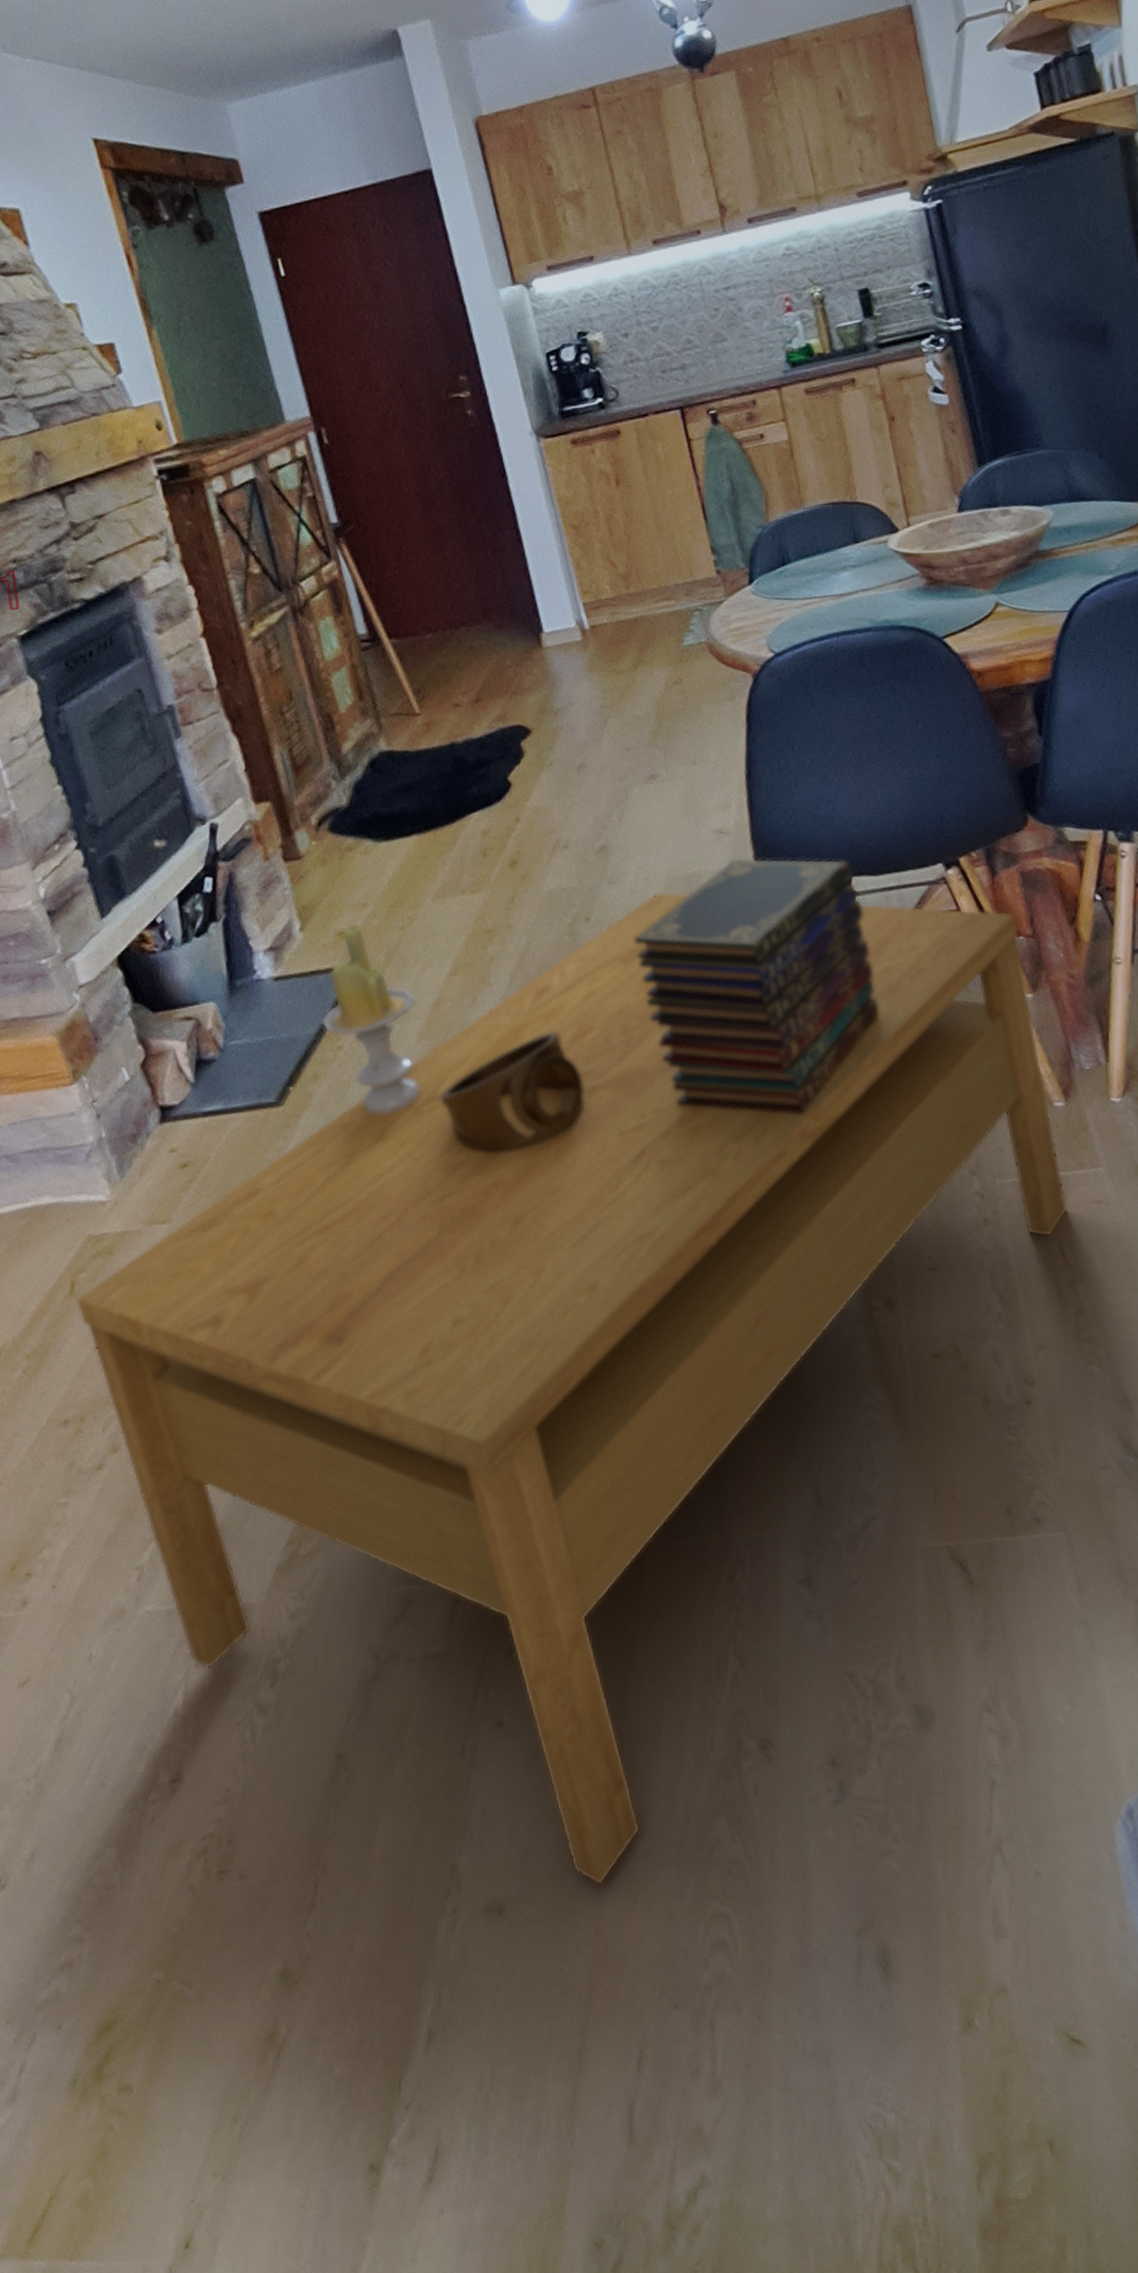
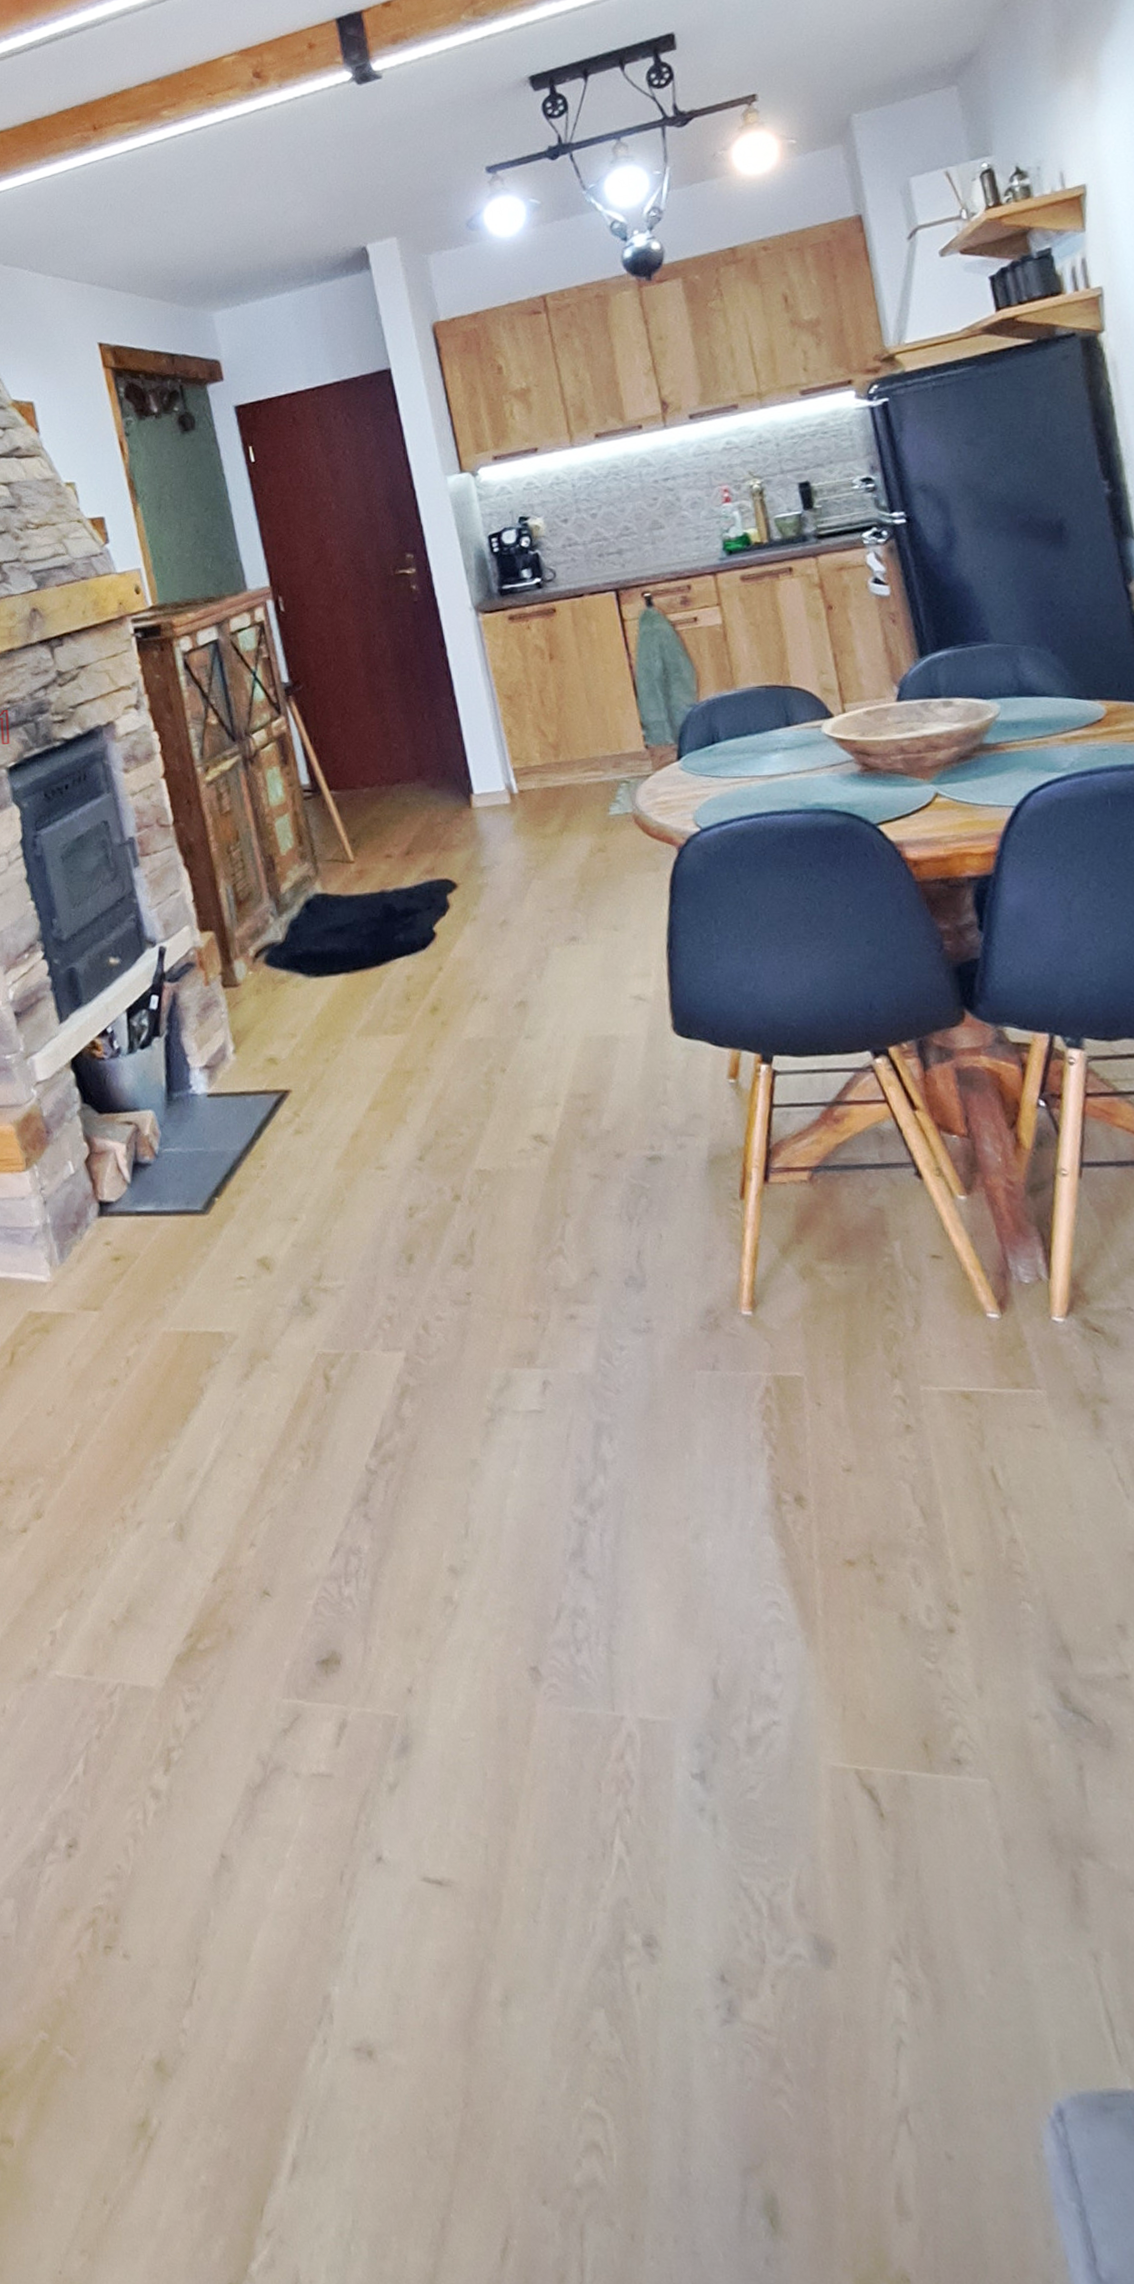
coffee table: present [76,891,1068,1885] -> none [14,1050,1001,2051]
candle: present [321,922,421,1115] -> none [247,1050,336,1235]
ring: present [440,1031,584,1154] -> none [353,1176,492,1287]
book stack: present [634,858,879,1115] -> none [548,1025,798,1289]

